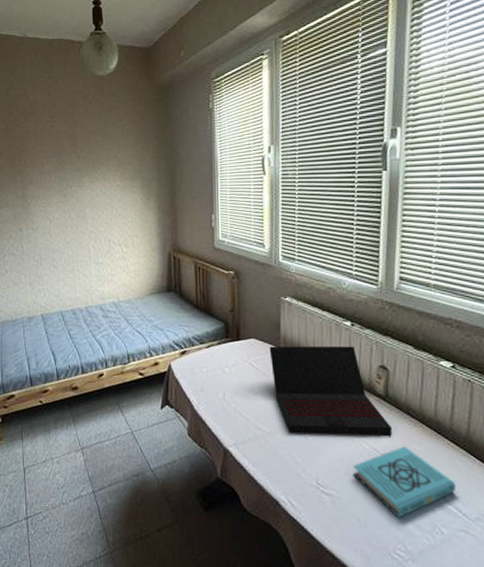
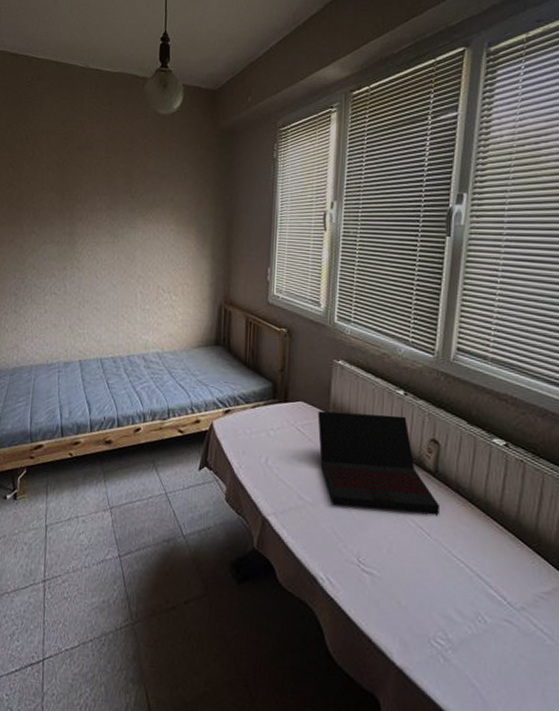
book: present [352,446,457,518] -> none [396,526,503,603]

